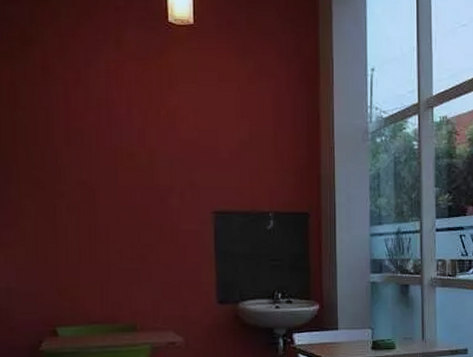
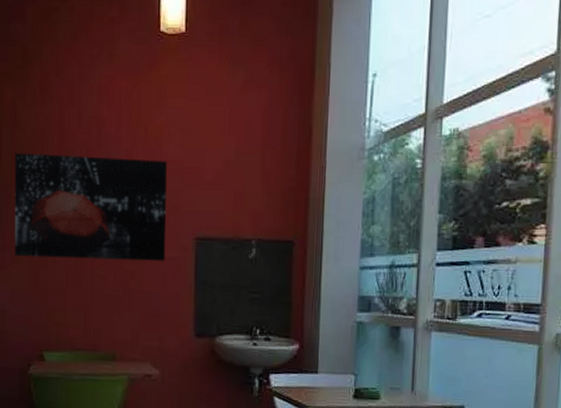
wall art: none [15,132,184,234] -> present [14,153,167,261]

